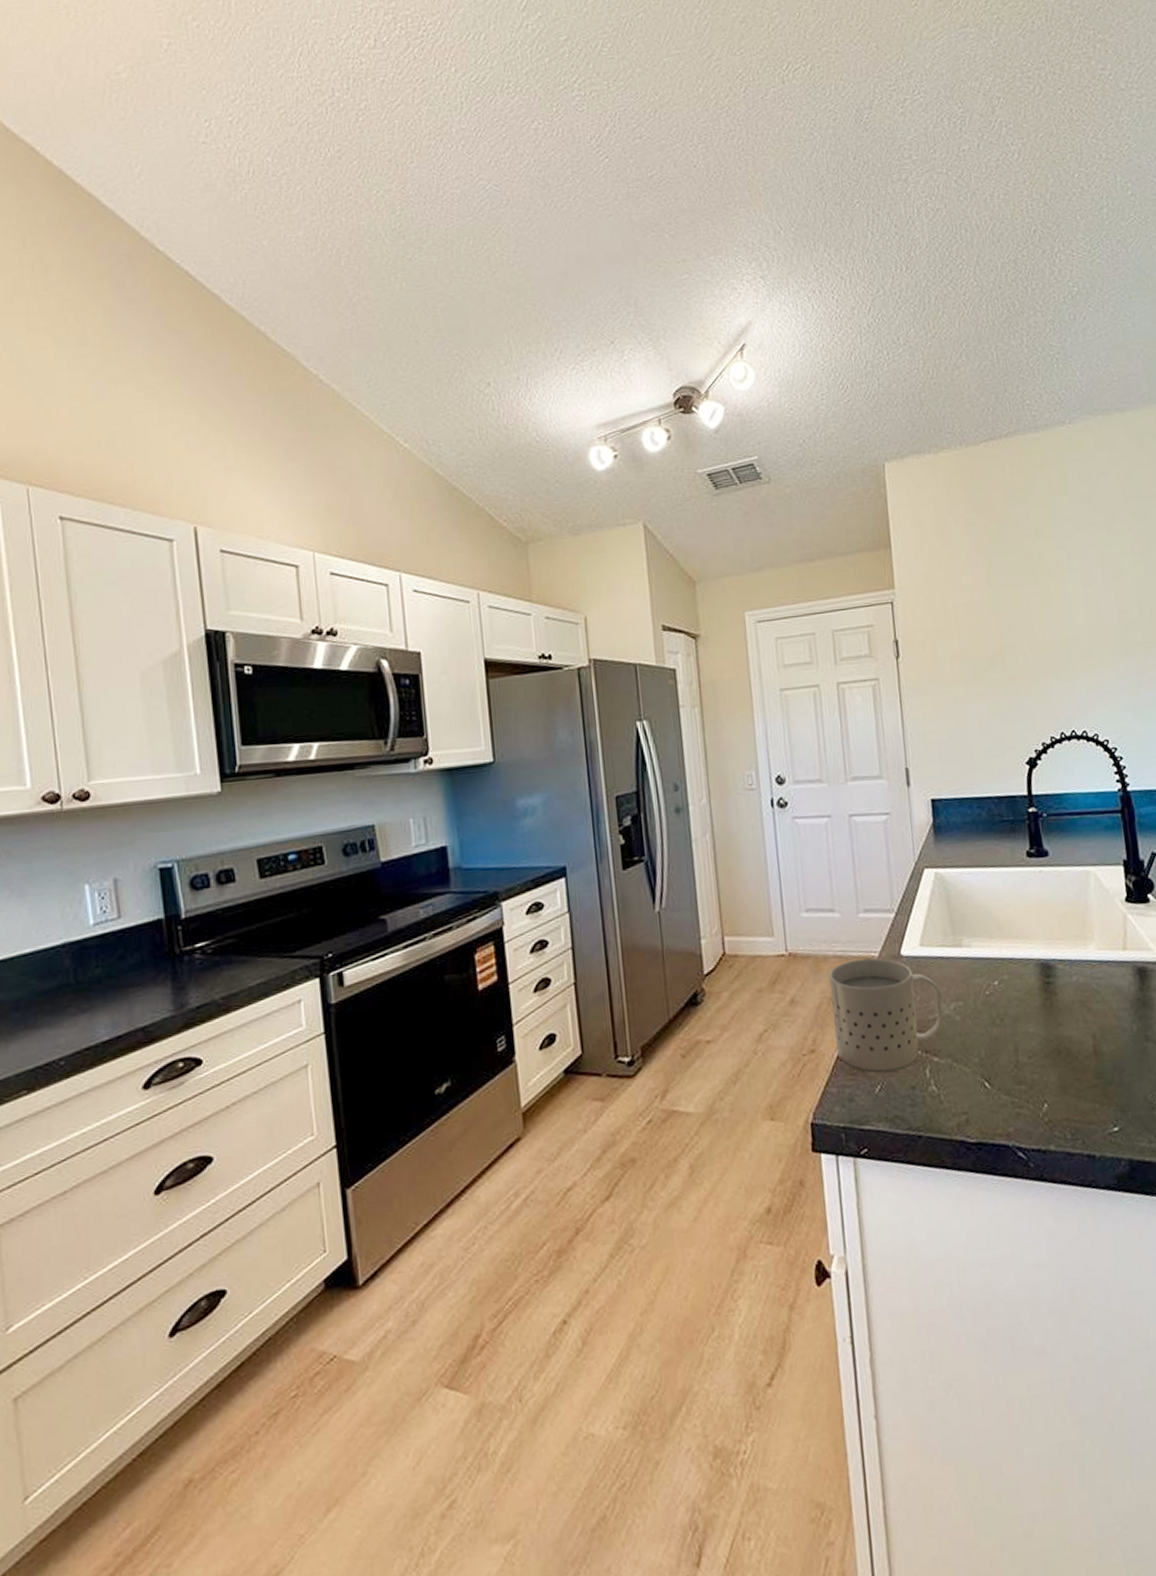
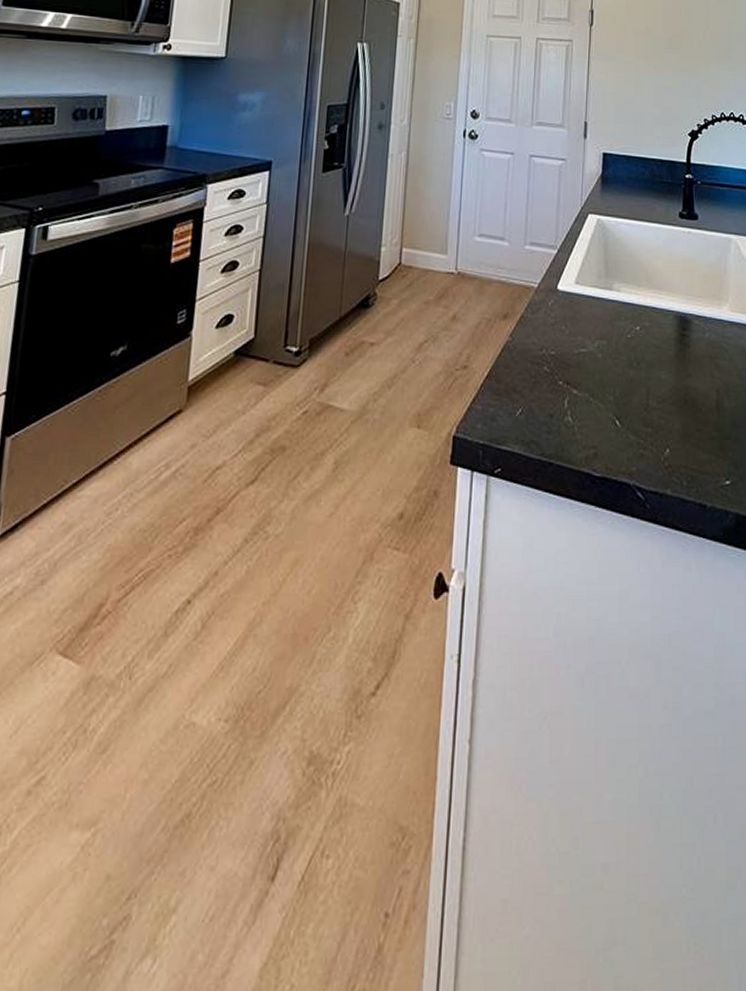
mug: present [828,958,944,1074] -> none [487,287,588,397]

